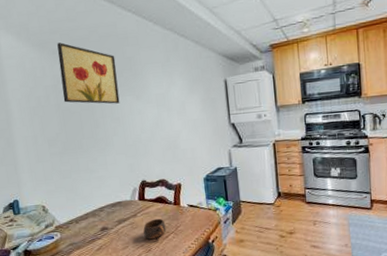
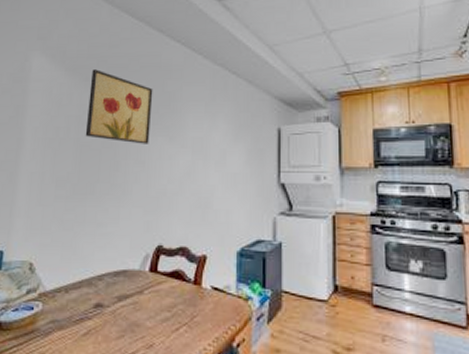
cup: present [143,218,166,239] -> none [148,300,179,330]

